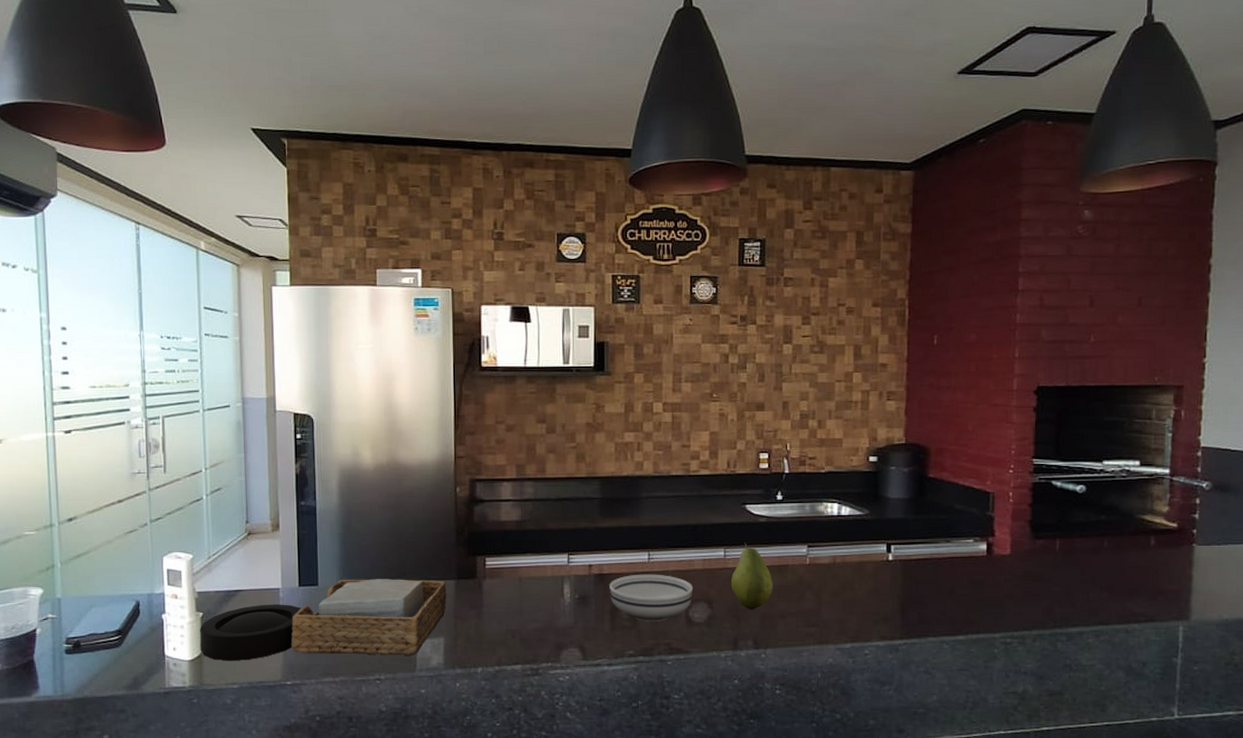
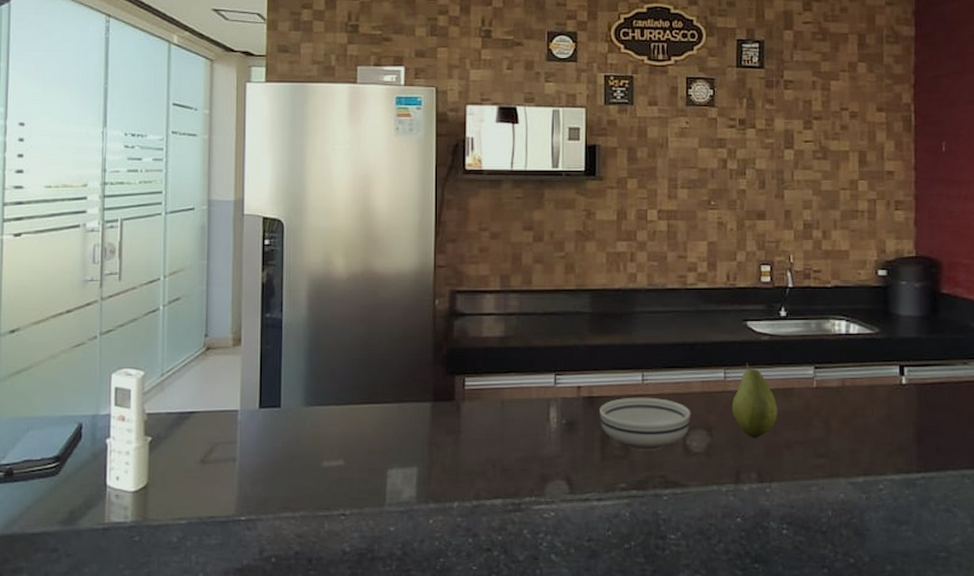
ashtray: present [200,604,301,661] -> none [147,428,261,493]
napkin holder: present [291,579,447,655] -> none [247,400,422,487]

